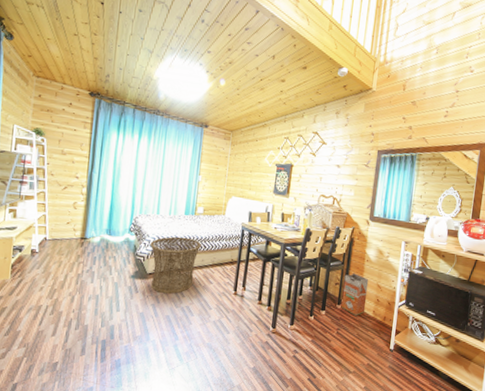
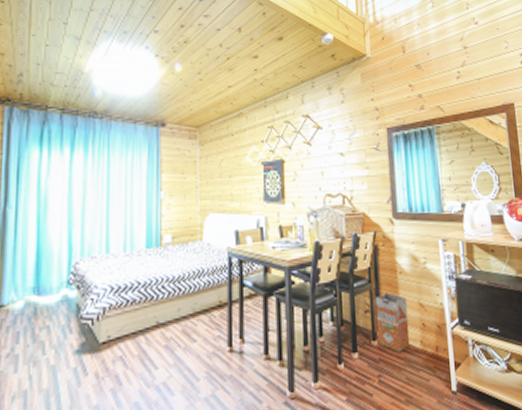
basket: present [150,236,201,294] -> none [99,280,174,369]

